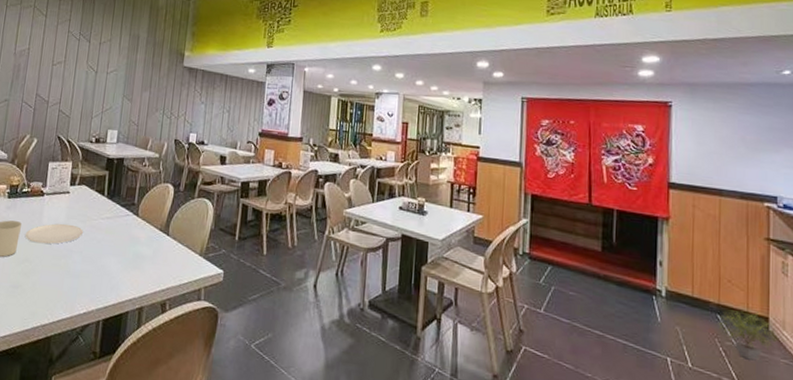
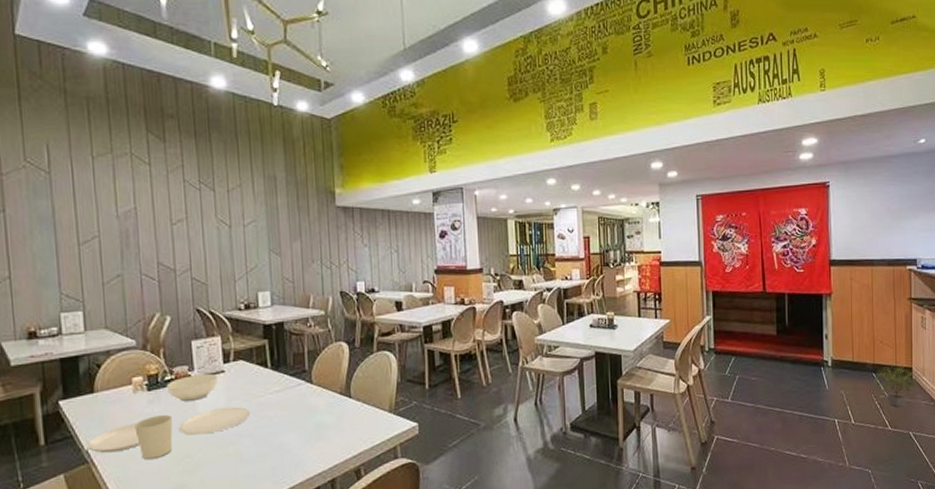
bowl: none [22,191,64,213] -> present [166,373,219,401]

